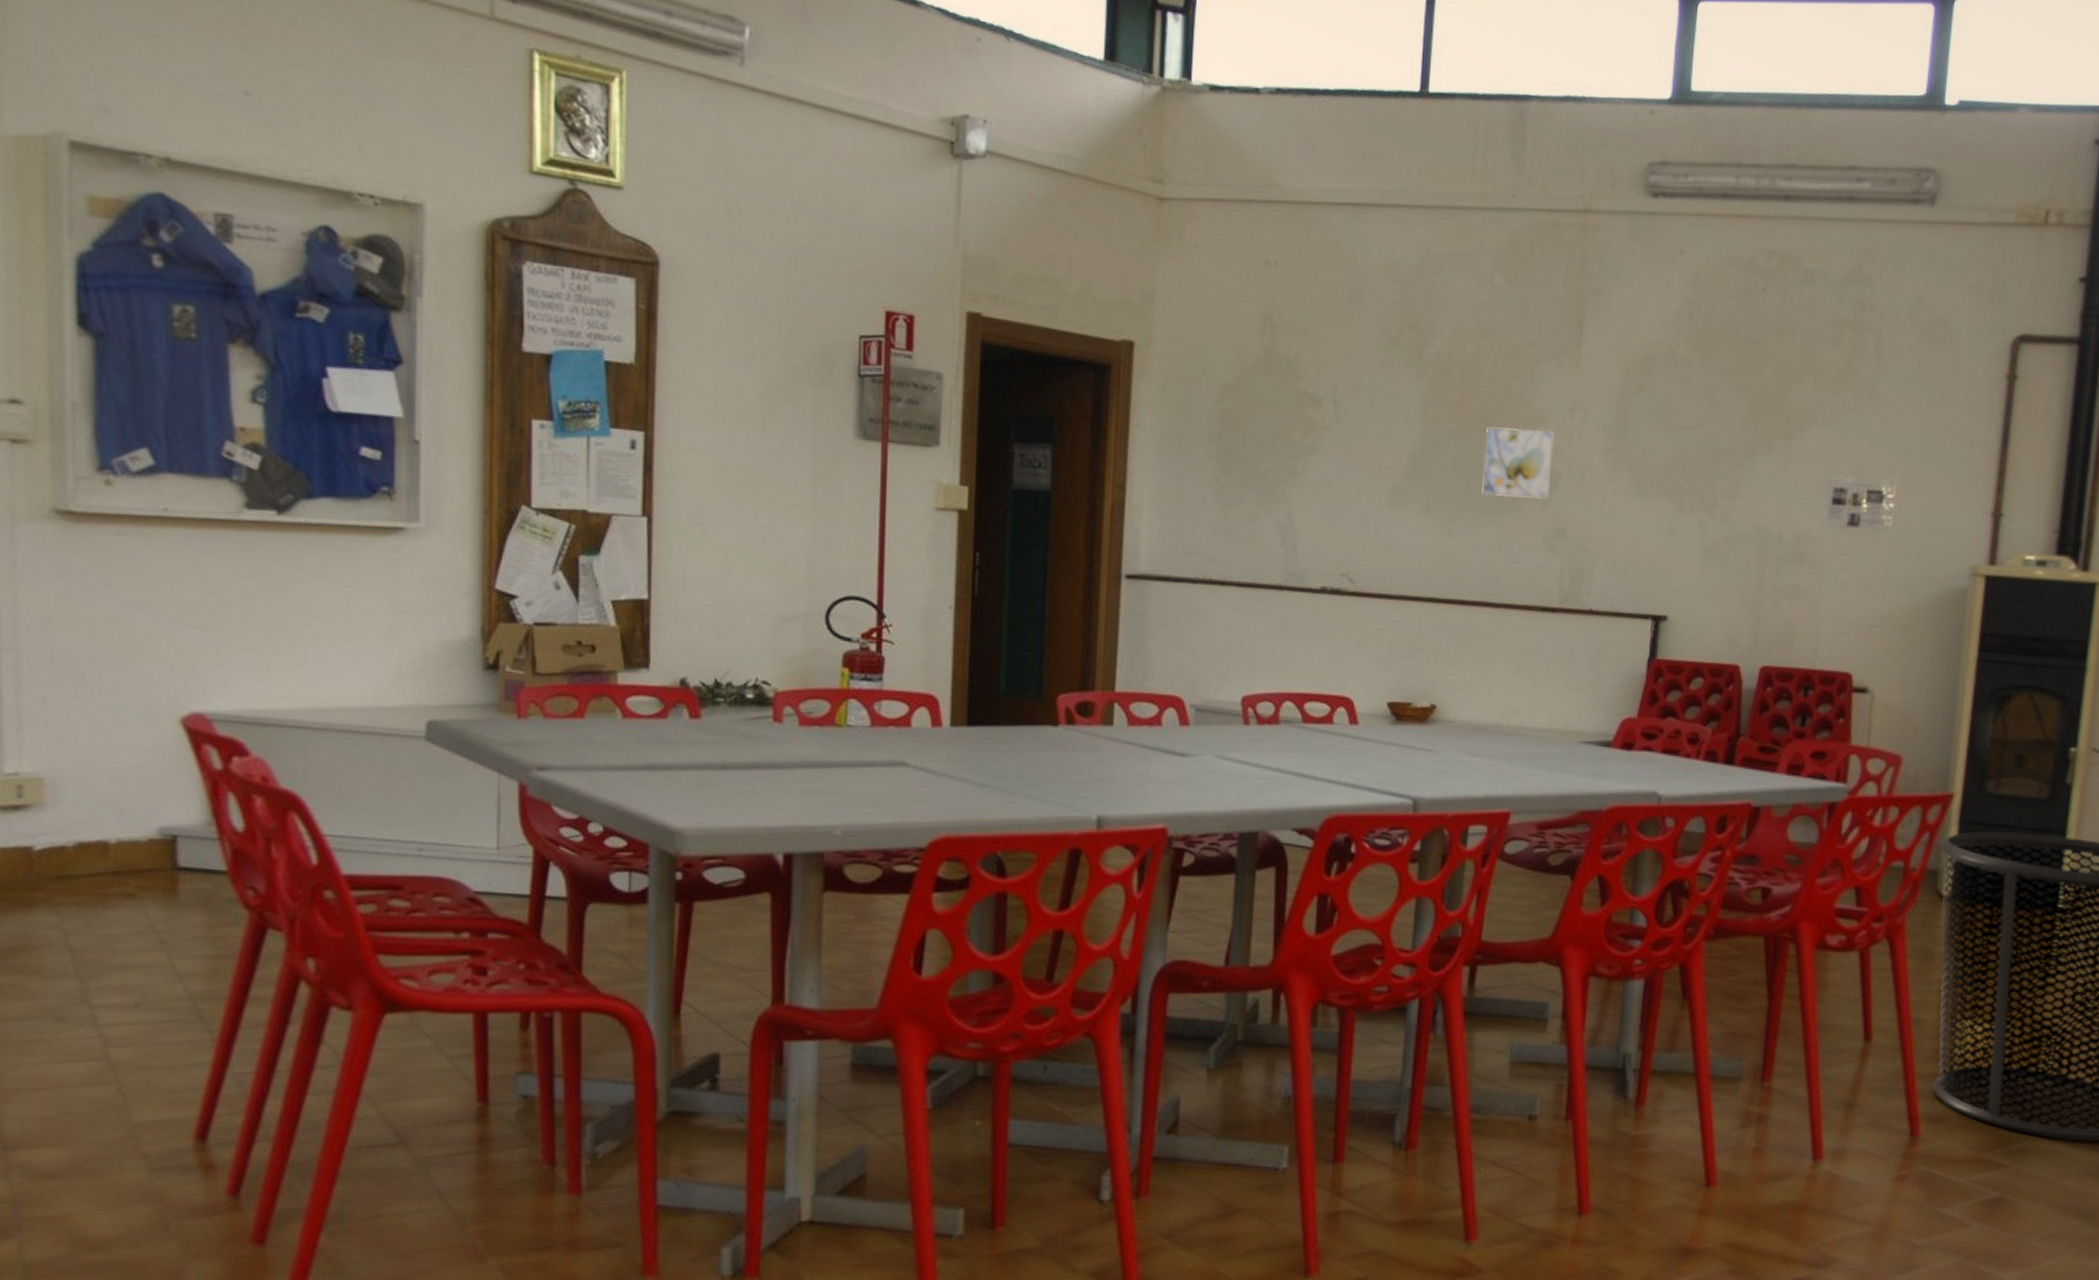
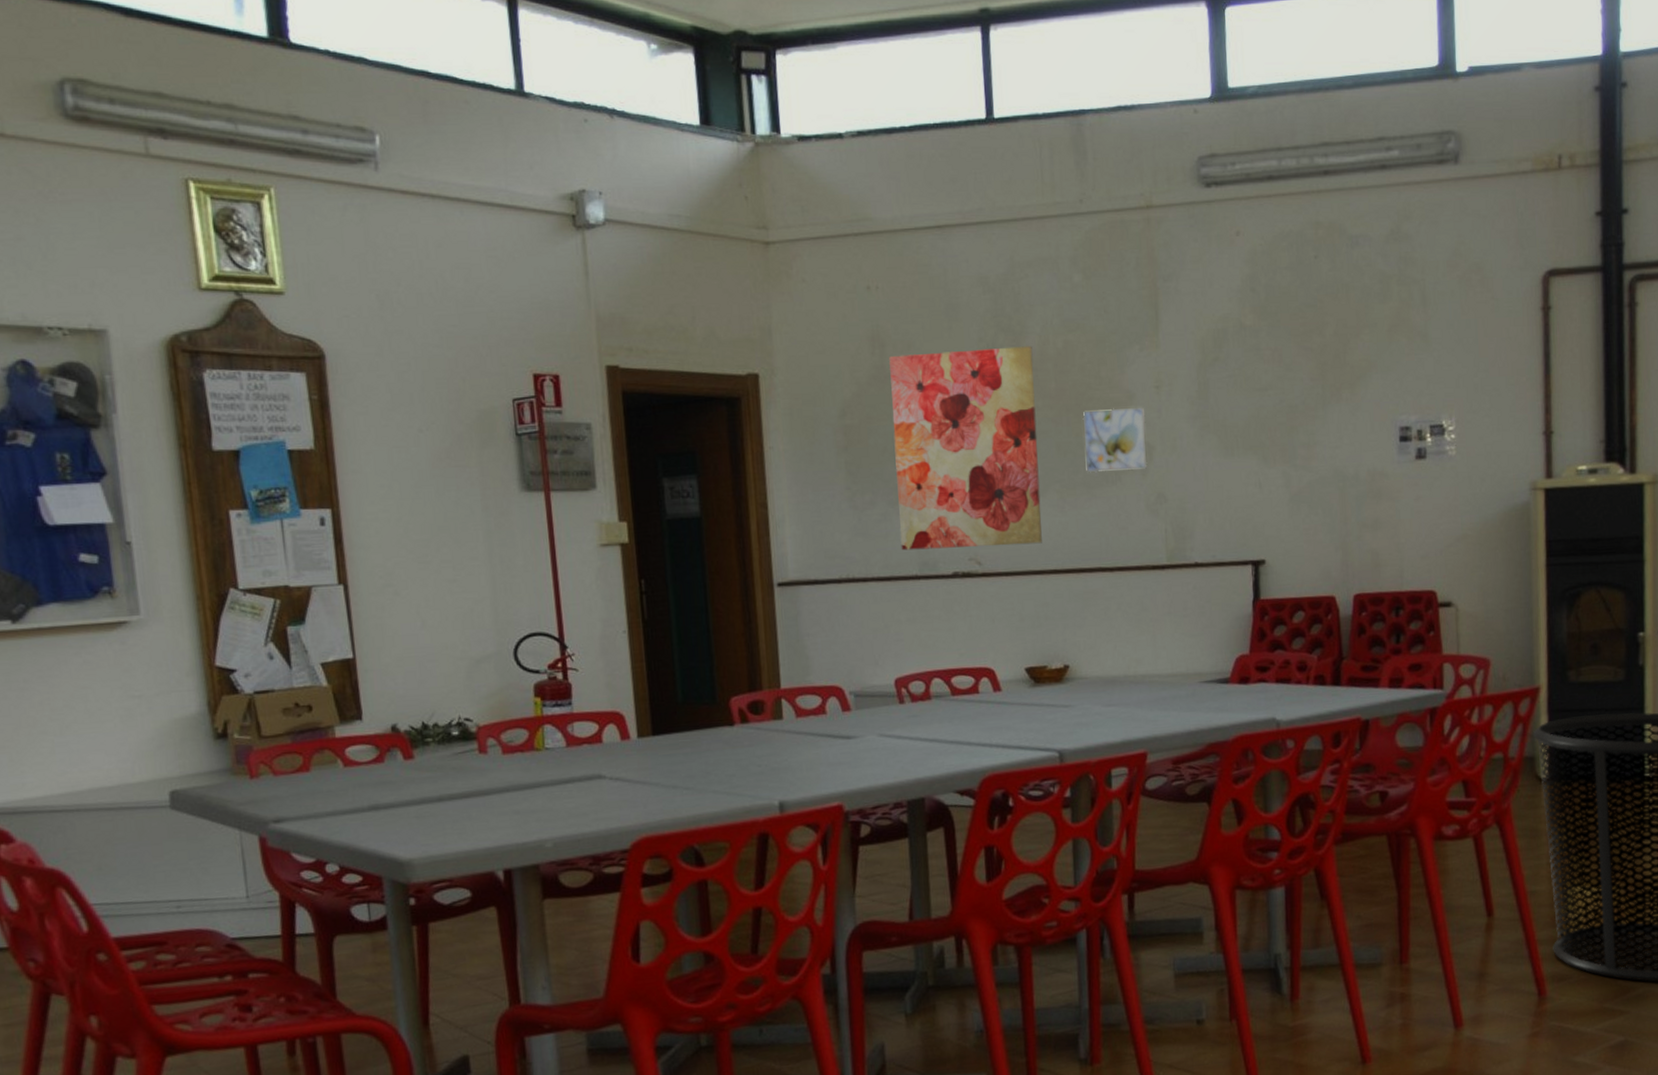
wall art: none [1267,340,1439,567] -> present [889,346,1042,551]

